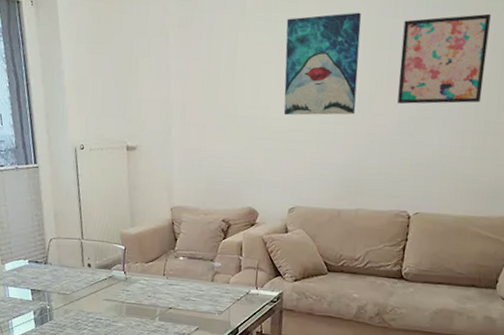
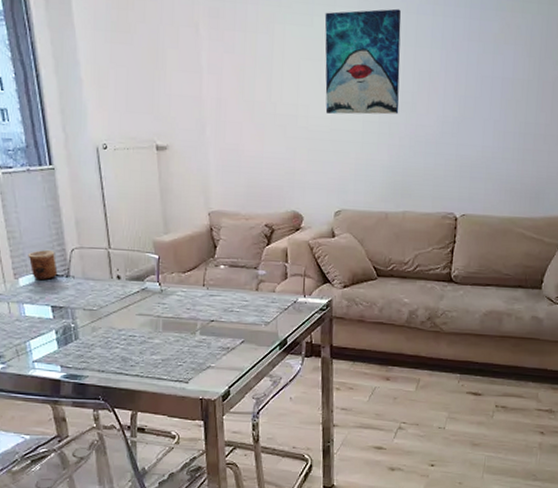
cup: none [13,239,38,266] -> present [28,250,58,281]
wall art: present [397,13,491,104] -> none [440,15,527,105]

